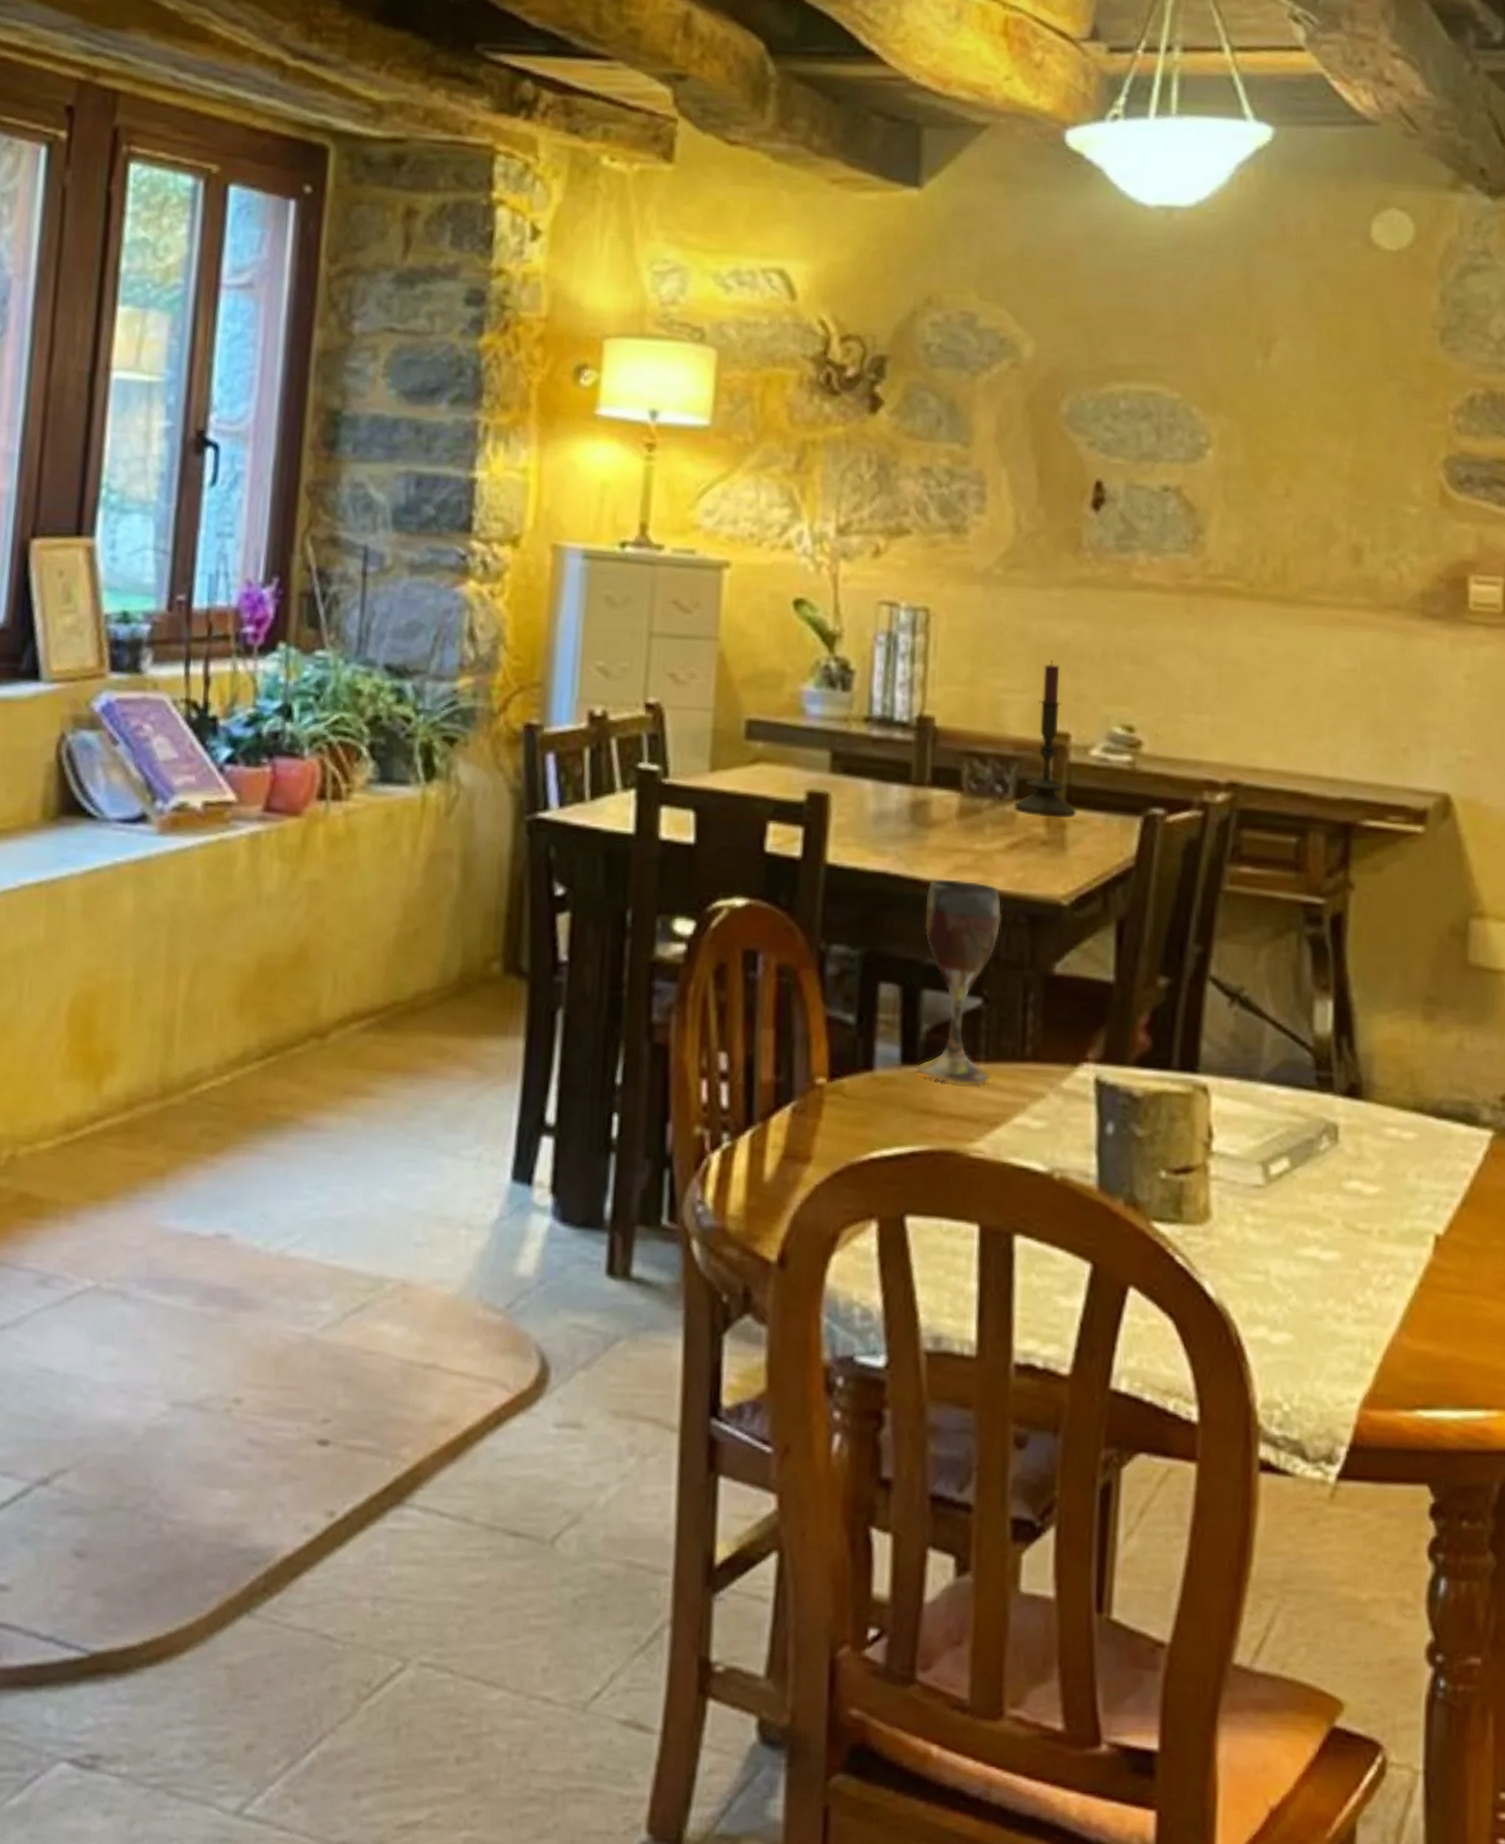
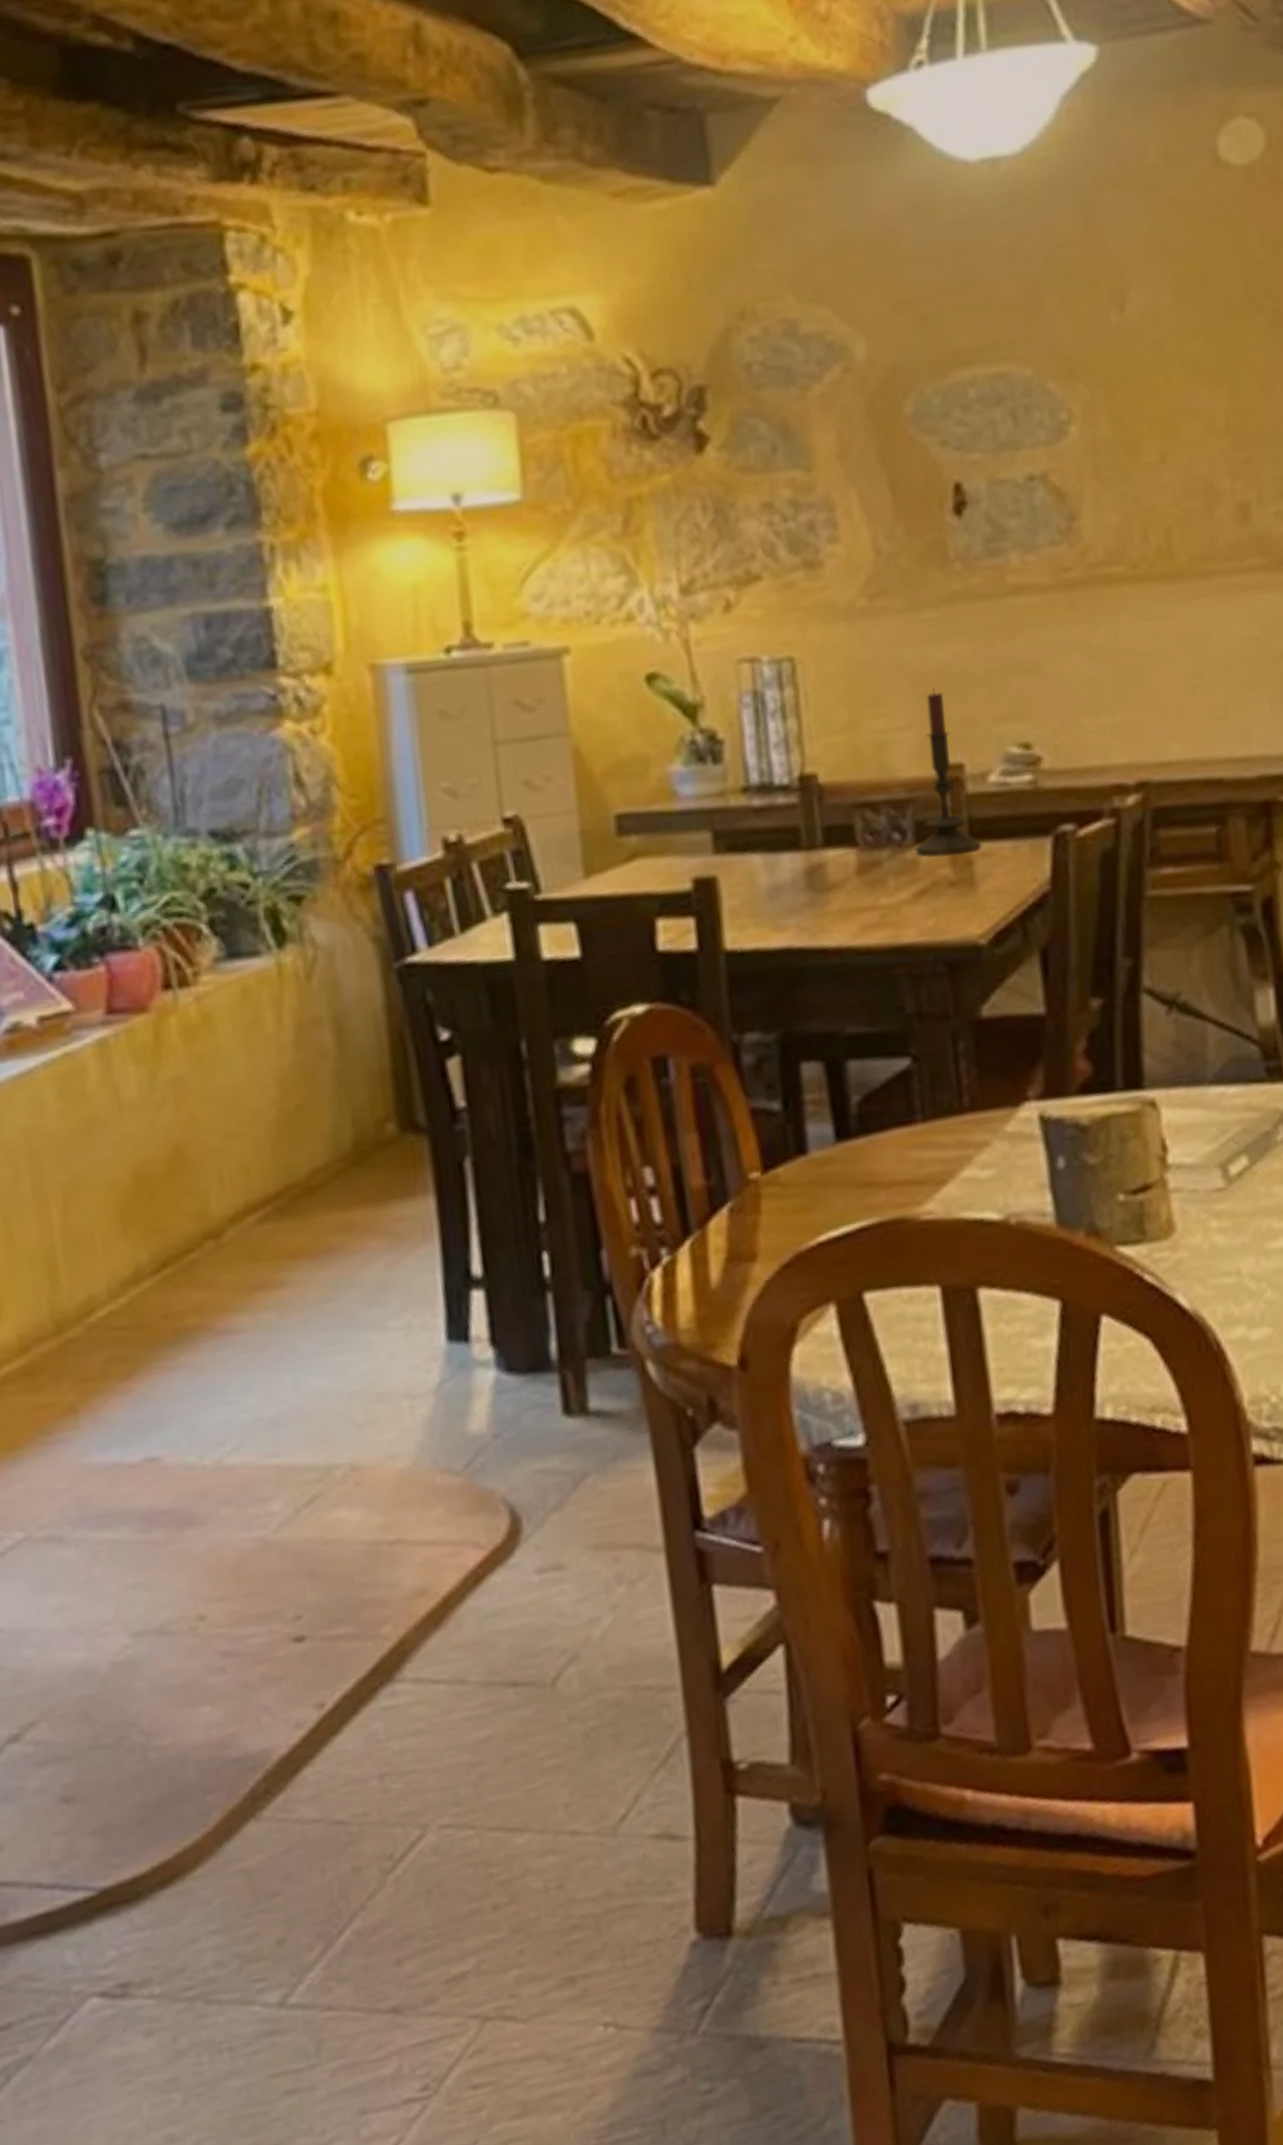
cup: present [916,878,1002,1085] -> none [835,938,931,1151]

